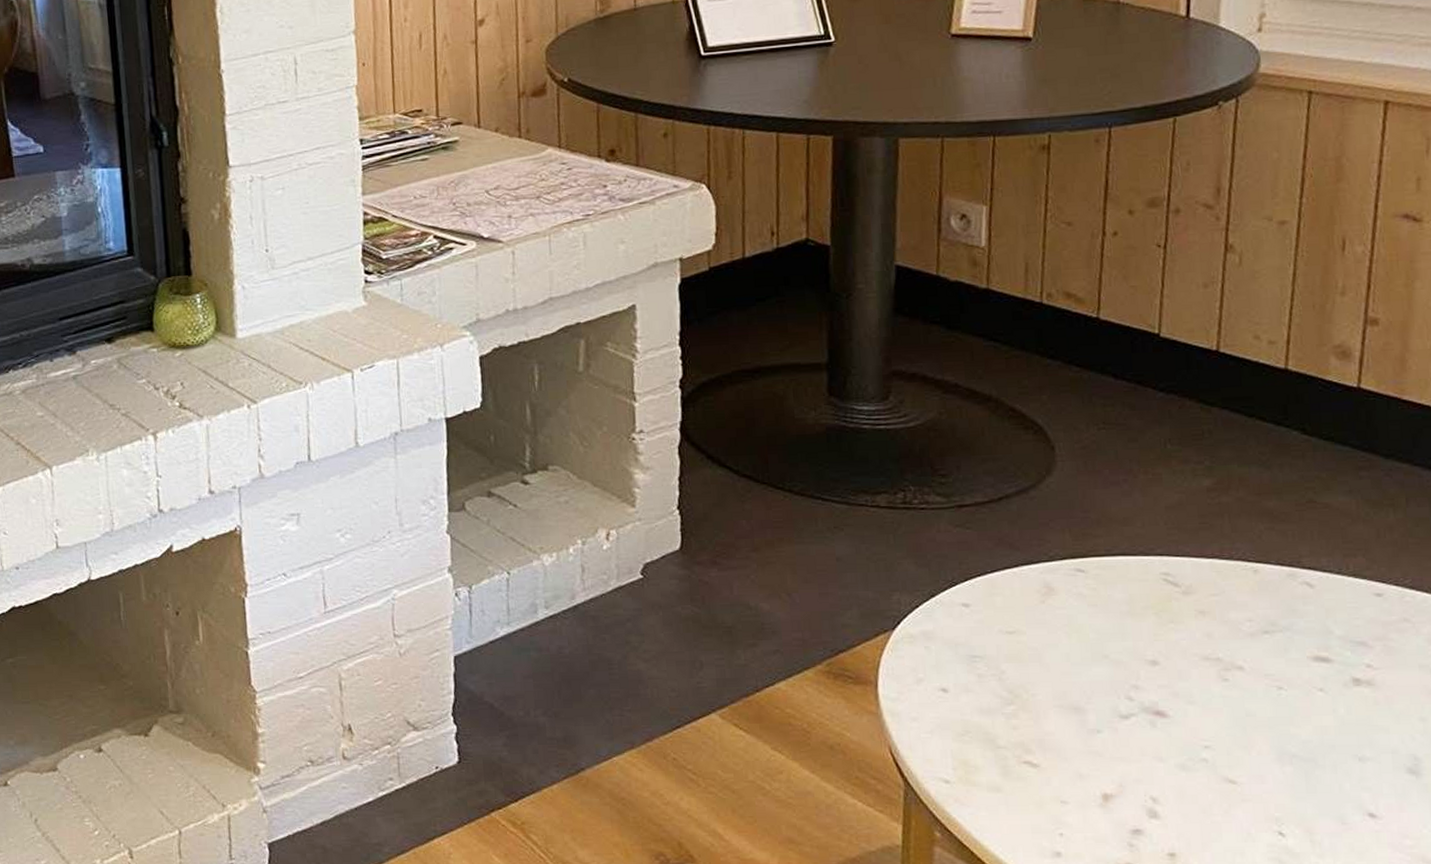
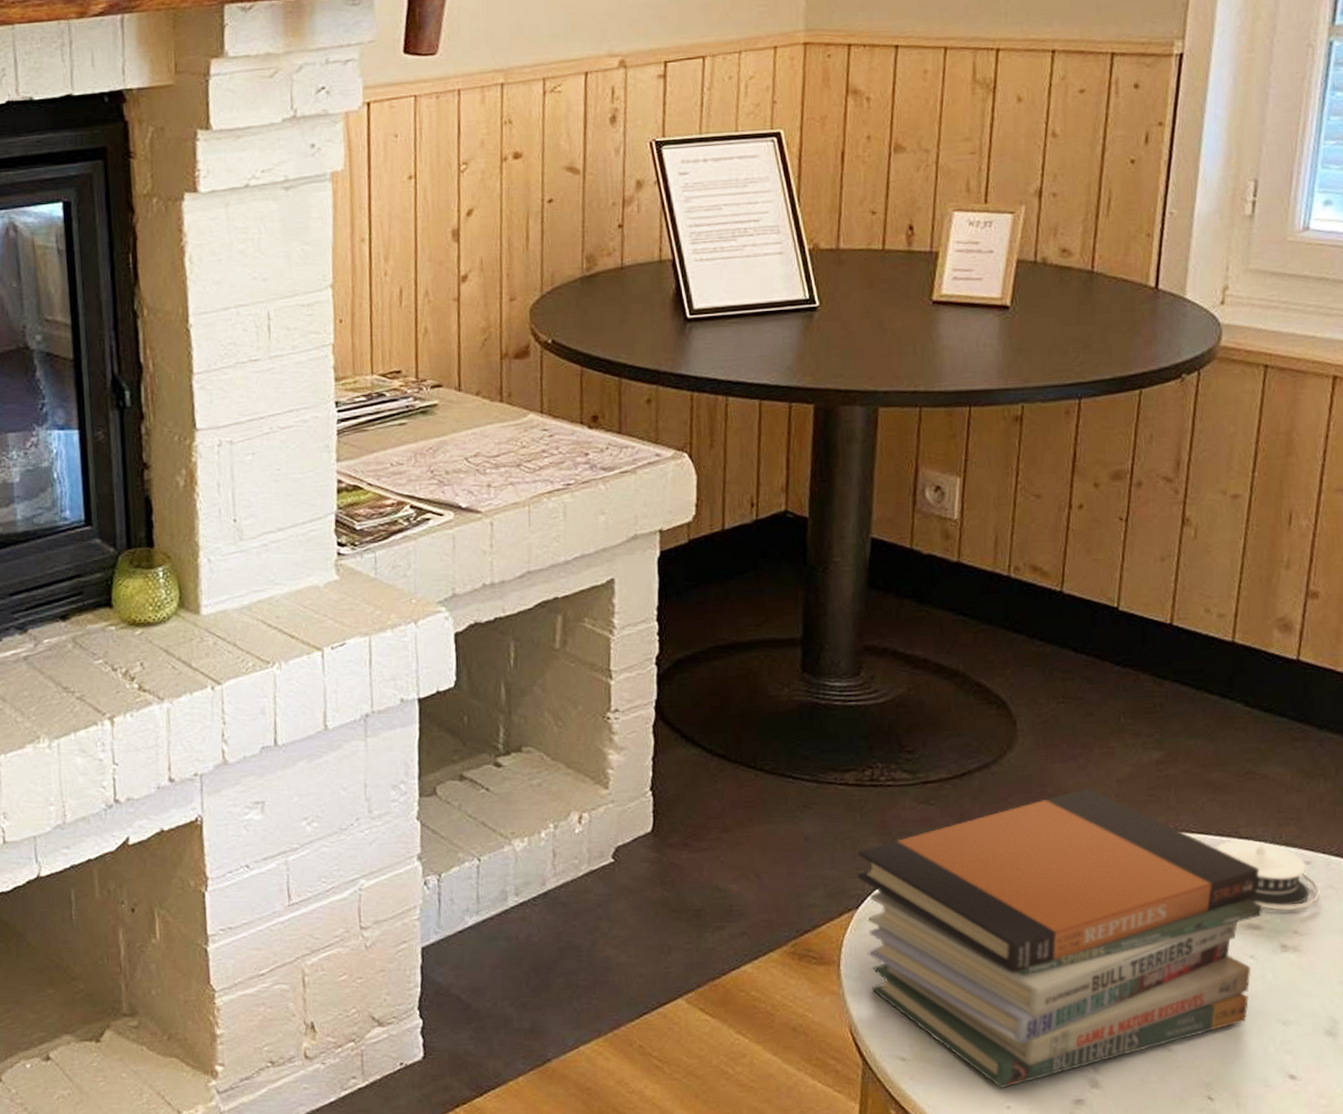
book stack: none [892,513,1331,816] -> present [857,787,1263,1089]
architectural model: none [1277,570,1395,643] -> present [1217,839,1320,911]

